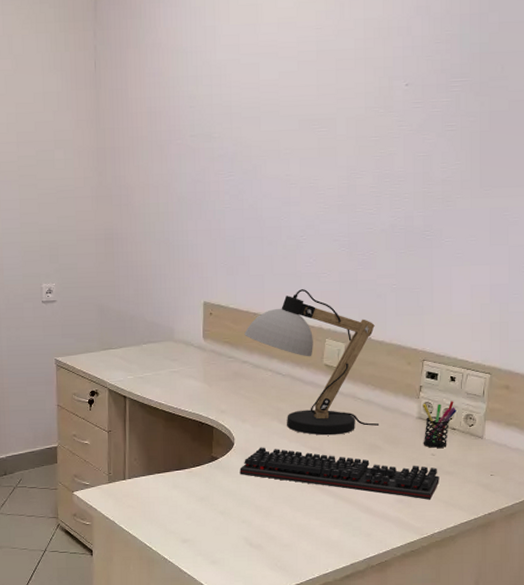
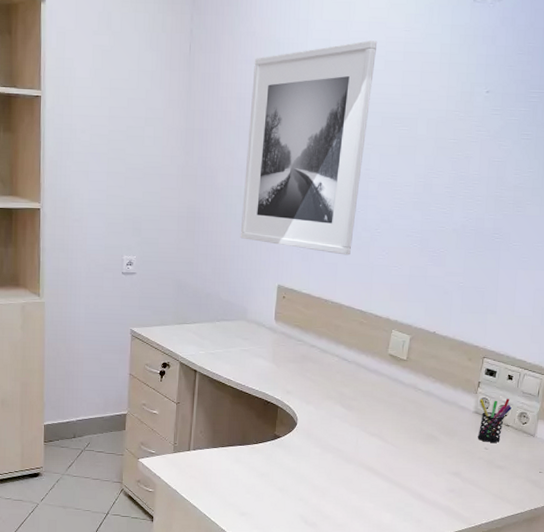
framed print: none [161,41,289,266] -> present [240,39,378,255]
keyboard: present [239,447,439,500] -> none [300,429,491,492]
desk lamp: present [244,289,378,436] -> none [315,280,440,423]

